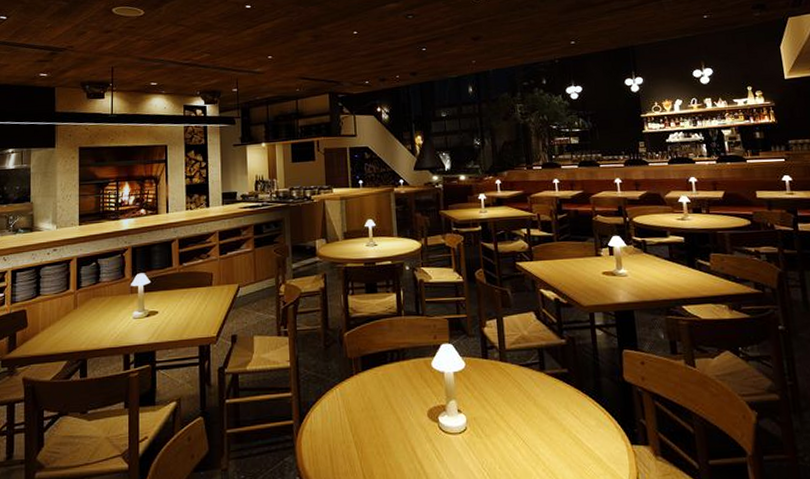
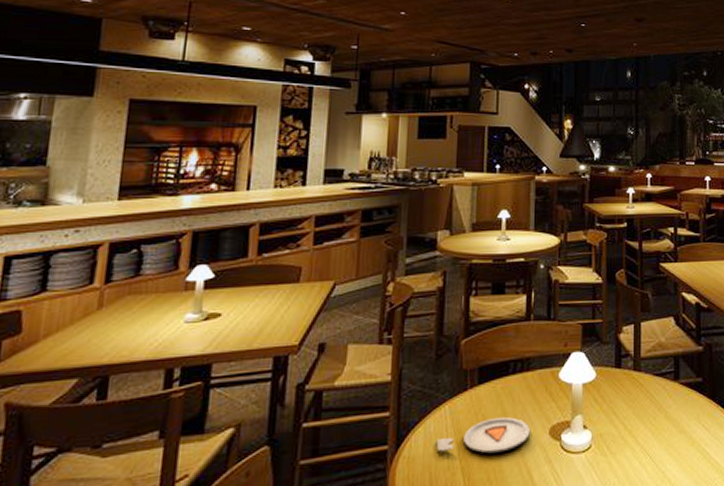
dinner plate: none [331,399,411,431] -> present [436,417,530,454]

